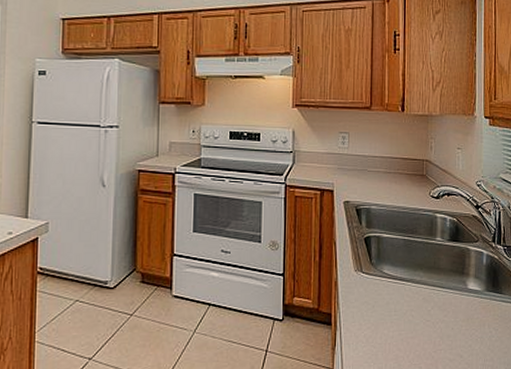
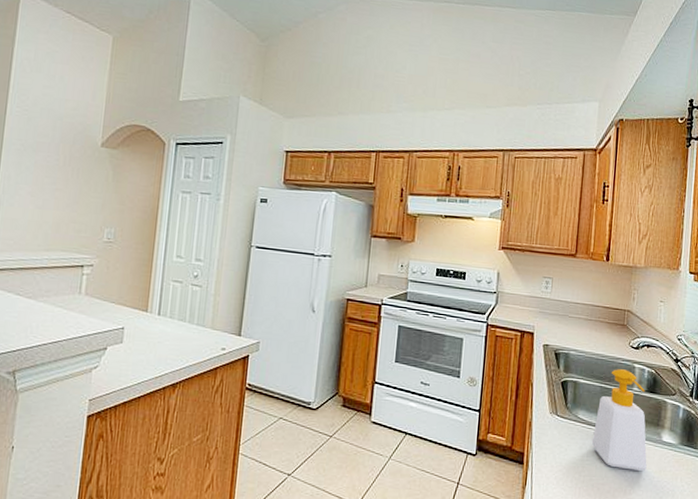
soap bottle: none [398,220,454,321] -> present [591,369,647,471]

